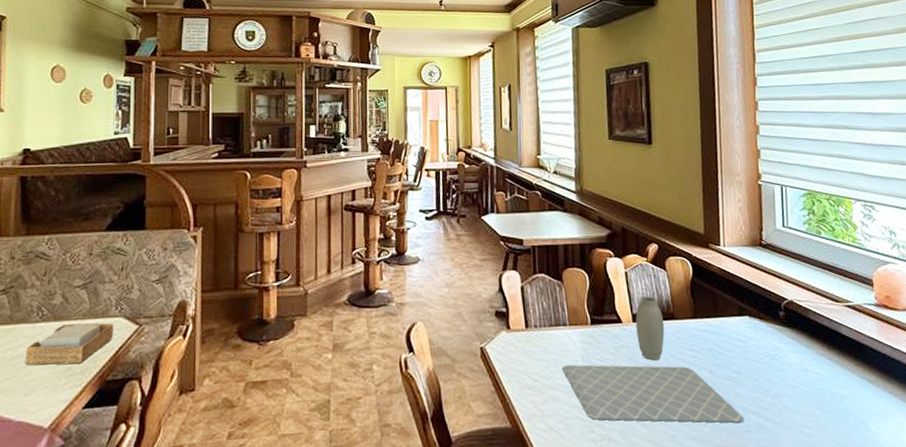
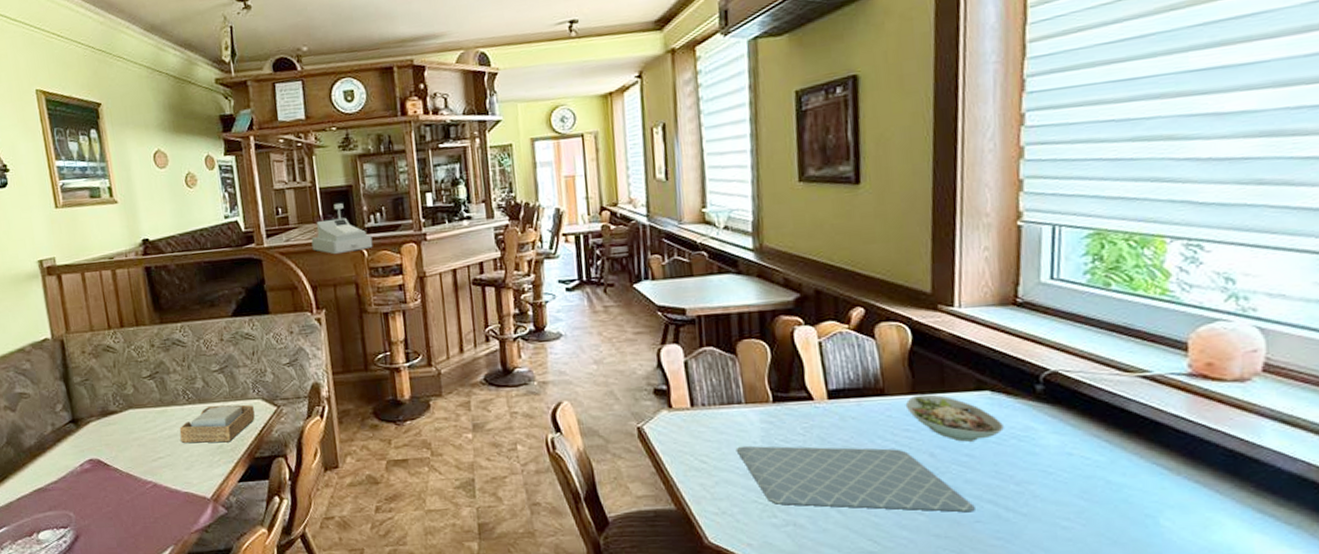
cash register: none [198,129,257,176] -> present [311,203,373,255]
vase: present [635,296,665,361] -> none [831,369,871,442]
salad: none [689,319,760,360] -> present [905,394,1004,442]

